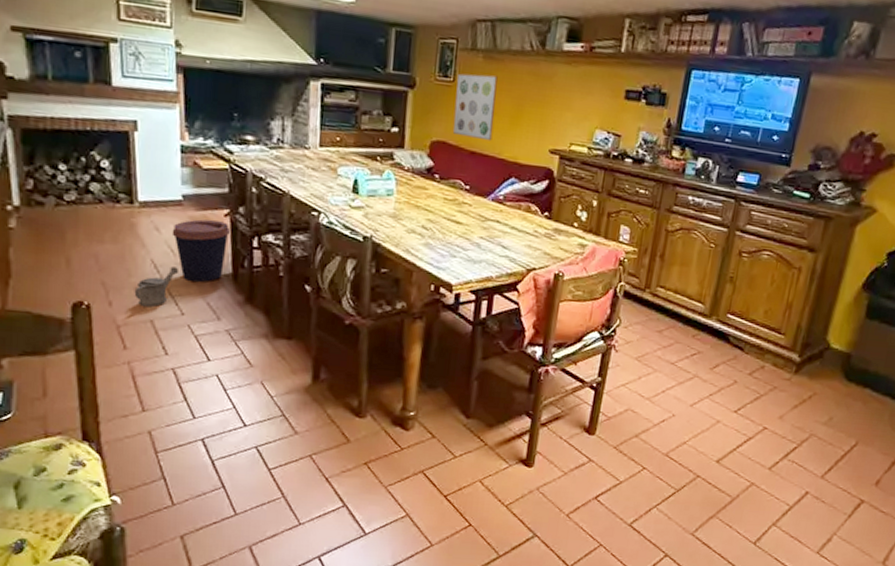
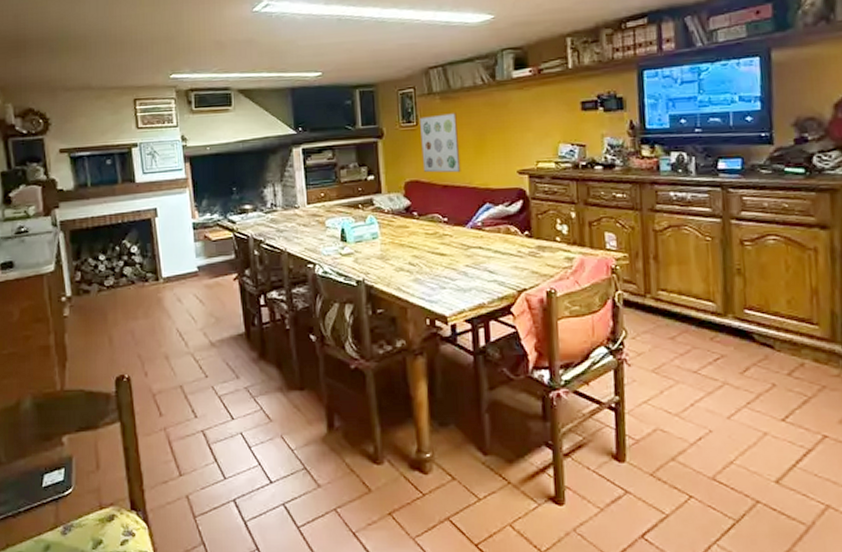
watering can: present [134,266,178,308] -> none [165,333,199,374]
coffee cup: present [172,219,230,283] -> none [191,285,239,345]

